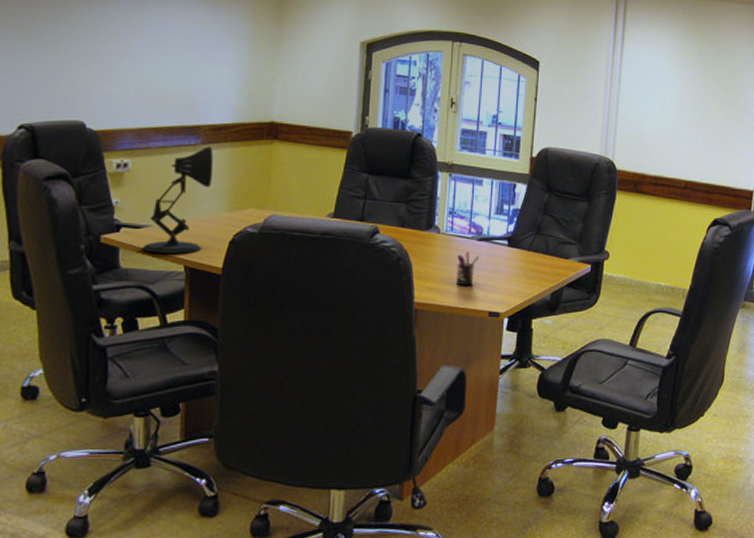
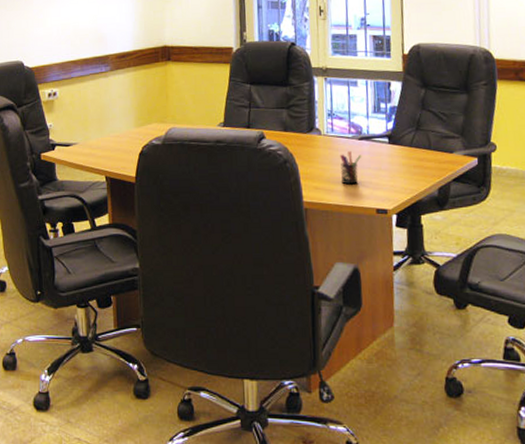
desk lamp: present [142,146,213,254] -> none [72,72,121,167]

